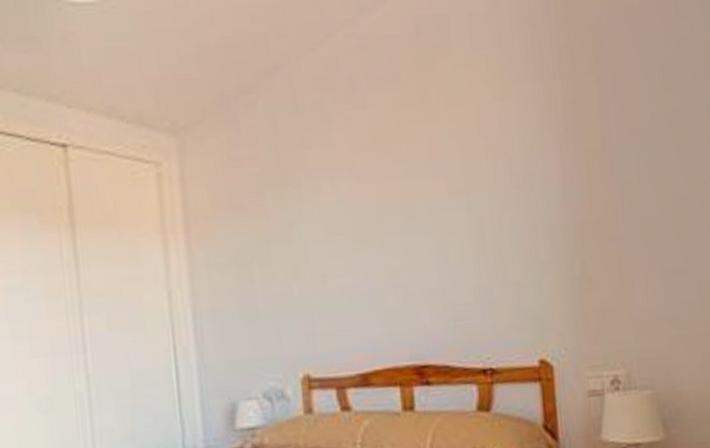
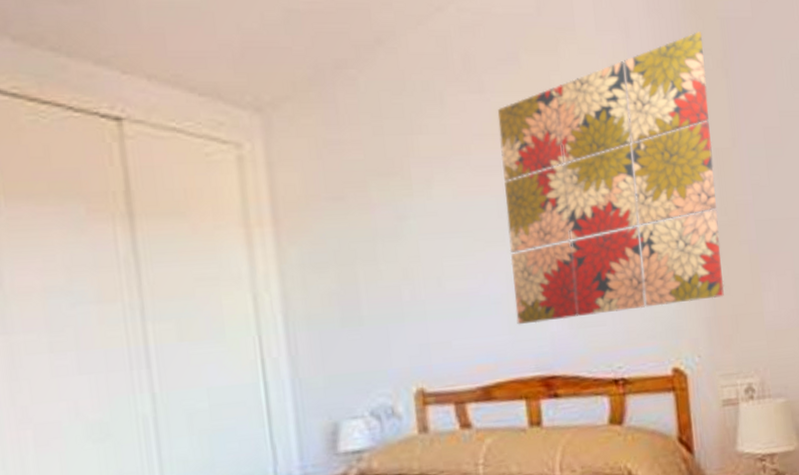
wall art: none [378,41,592,319] -> present [497,32,724,325]

